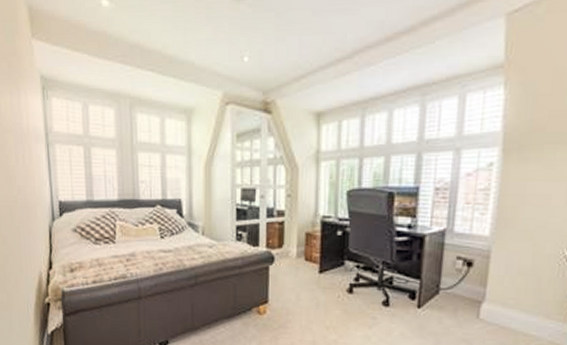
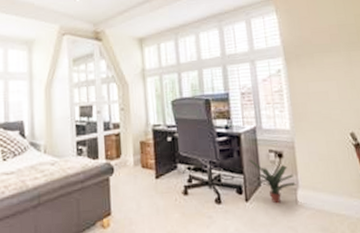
potted plant: none [430,264,482,314] -> present [249,159,296,204]

